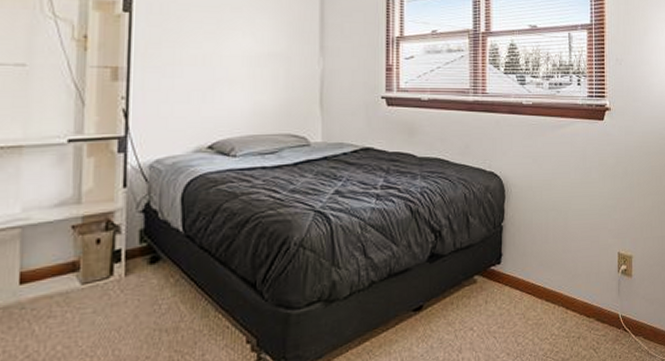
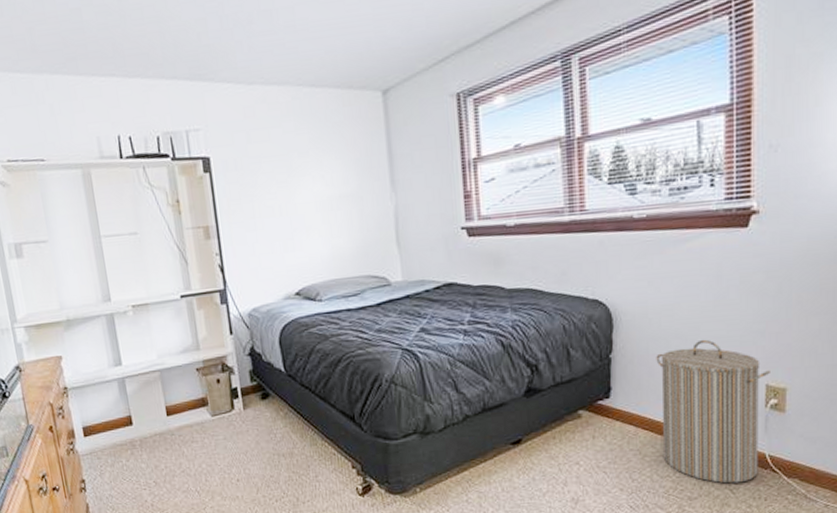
laundry hamper: none [538,211,621,344] -> present [656,339,770,484]

